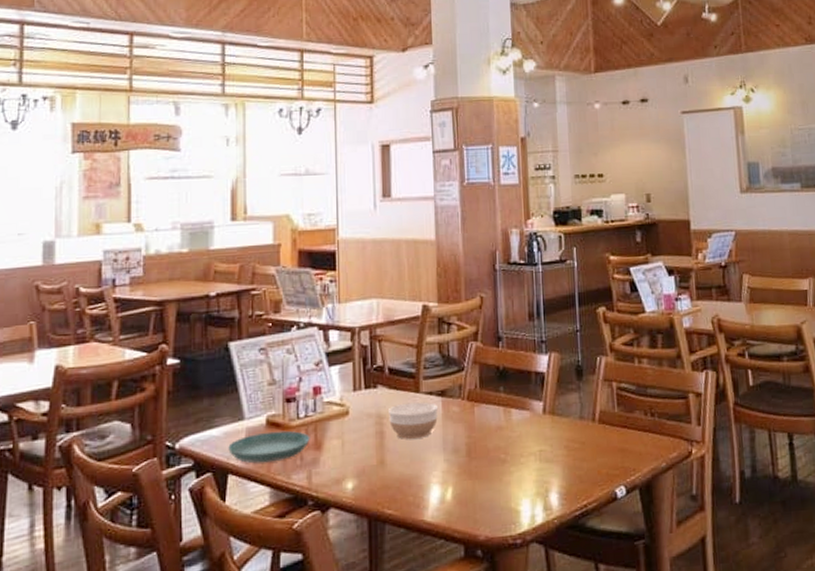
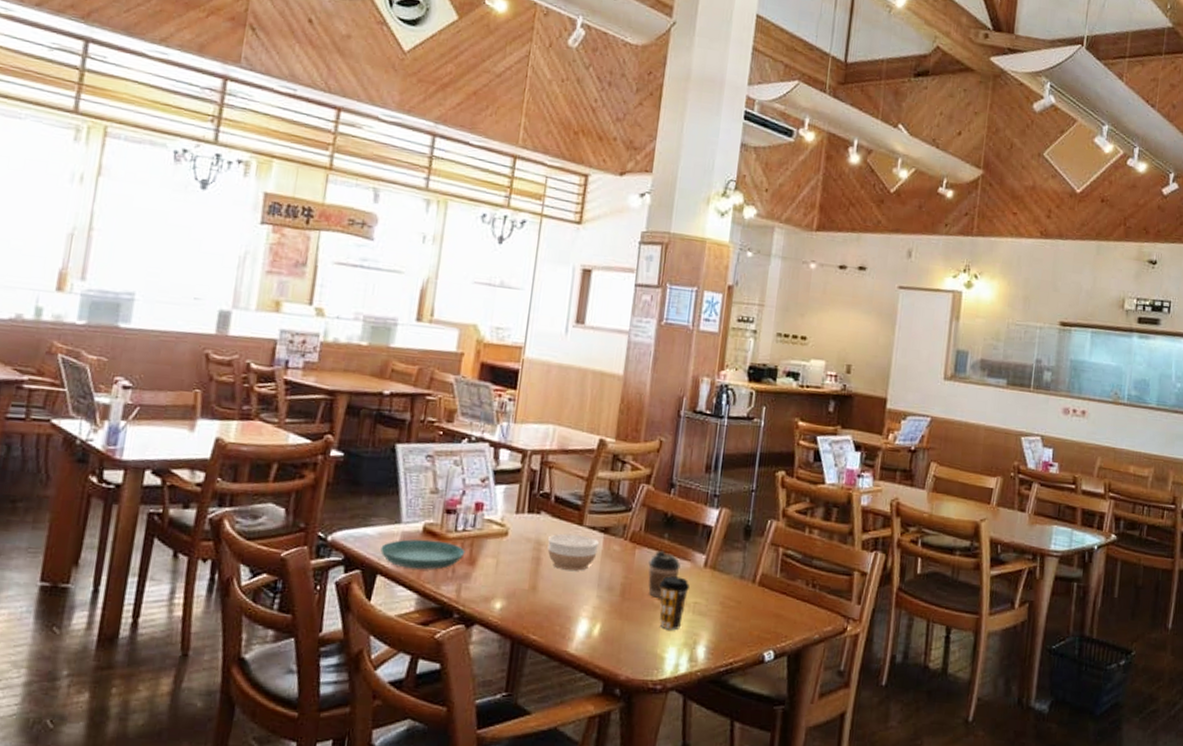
coffee cup: none [489,403,520,452] -> present [648,550,681,598]
coffee cup: none [503,427,532,482] -> present [659,576,690,630]

